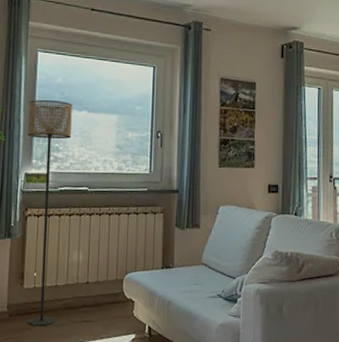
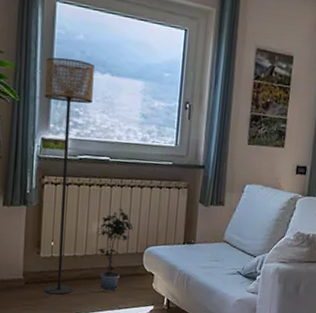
potted plant: none [76,235,113,320] -> present [95,208,134,291]

